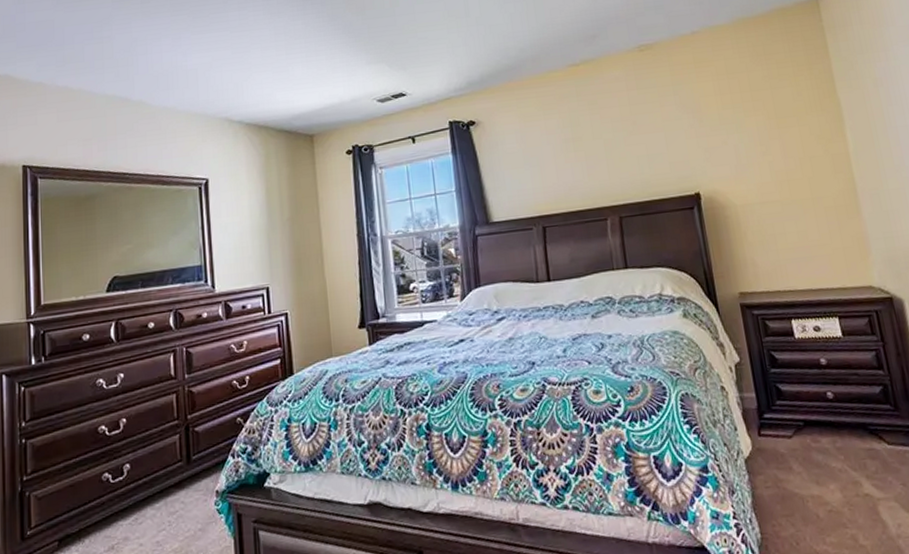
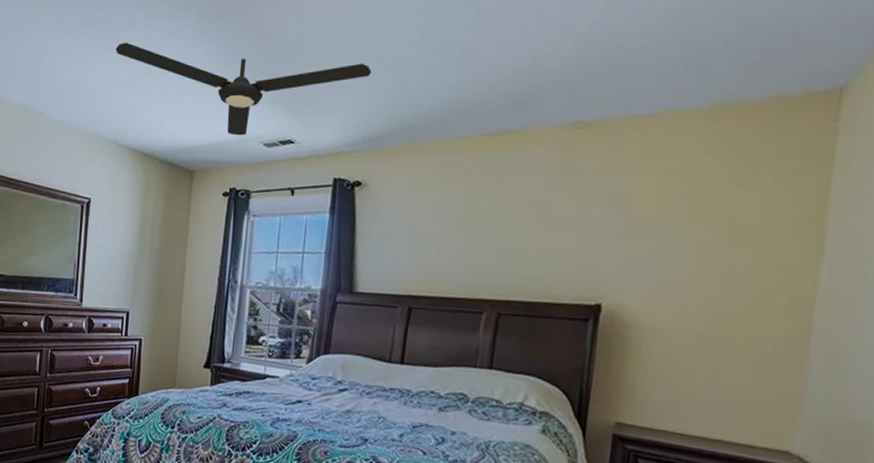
ceiling fan: none [212,18,463,97] -> present [115,42,372,136]

